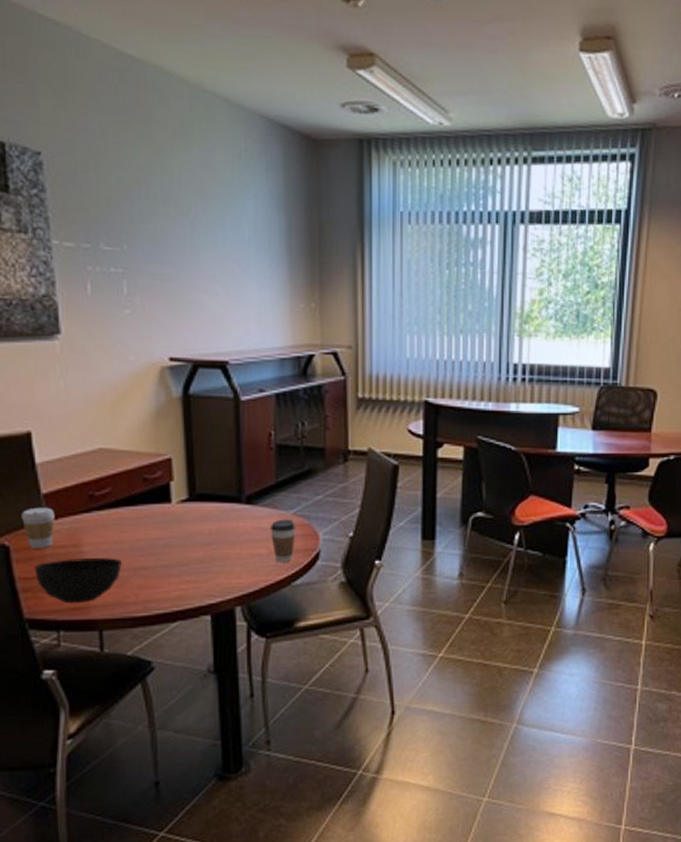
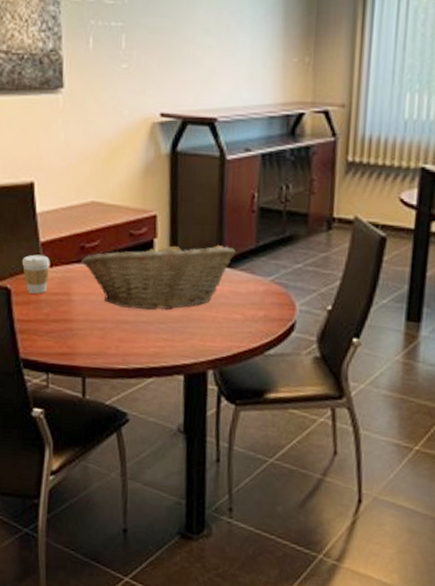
bowl: present [34,558,122,604] -> none [30,306,106,350]
fruit basket: none [90,484,257,554] -> present [80,241,236,311]
coffee cup: present [271,519,295,562] -> none [247,285,272,330]

